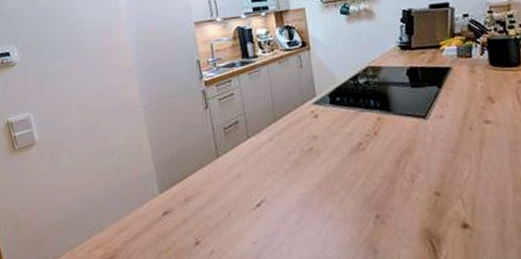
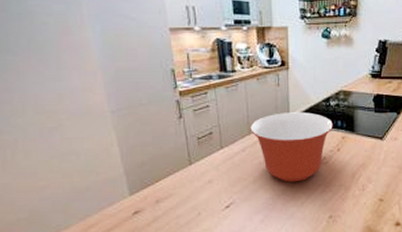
mixing bowl: none [276,93,366,174] -> present [250,112,333,182]

